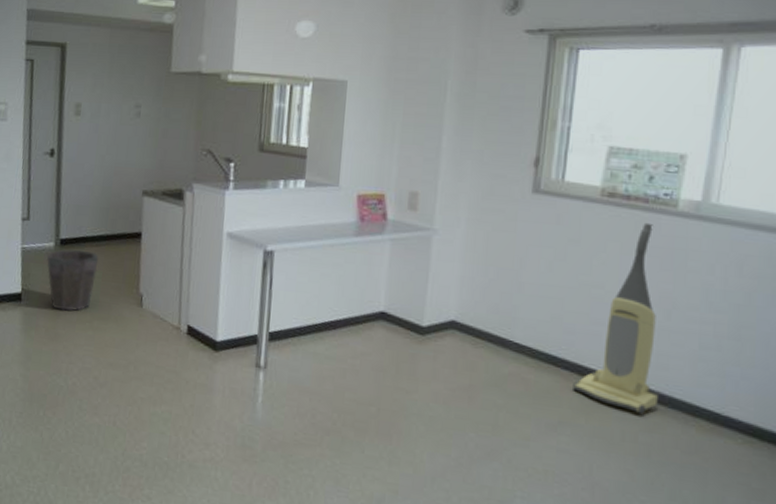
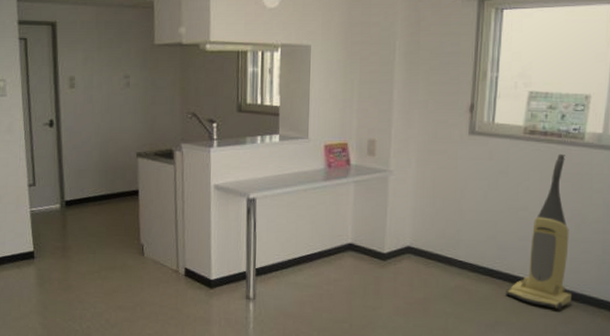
waste bin: present [46,249,99,311] -> none [54,209,102,264]

